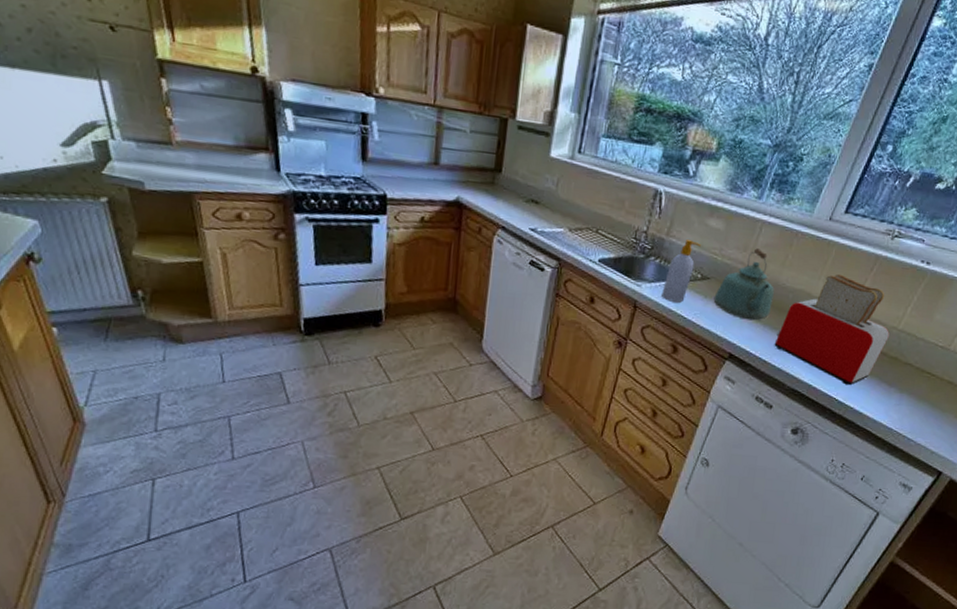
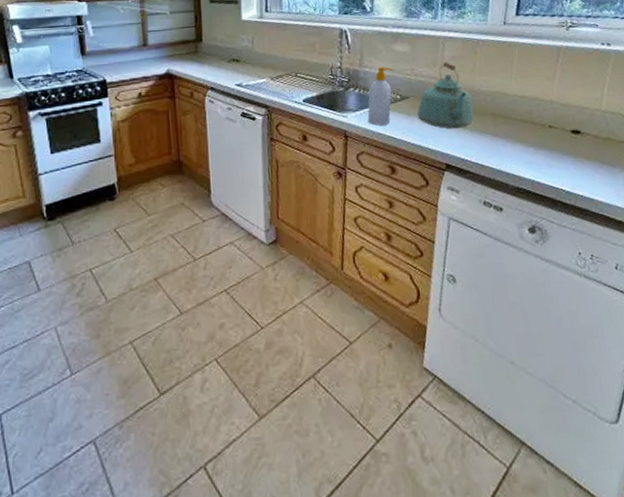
toaster: present [774,274,890,386] -> none [486,71,595,174]

